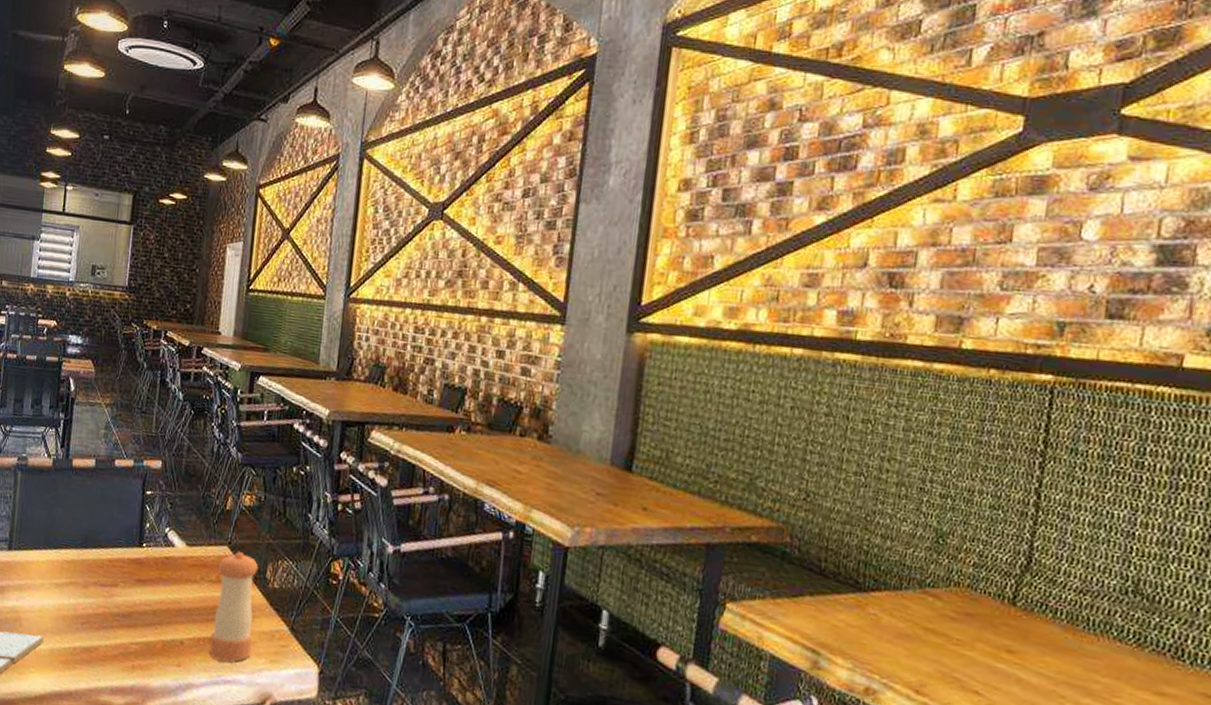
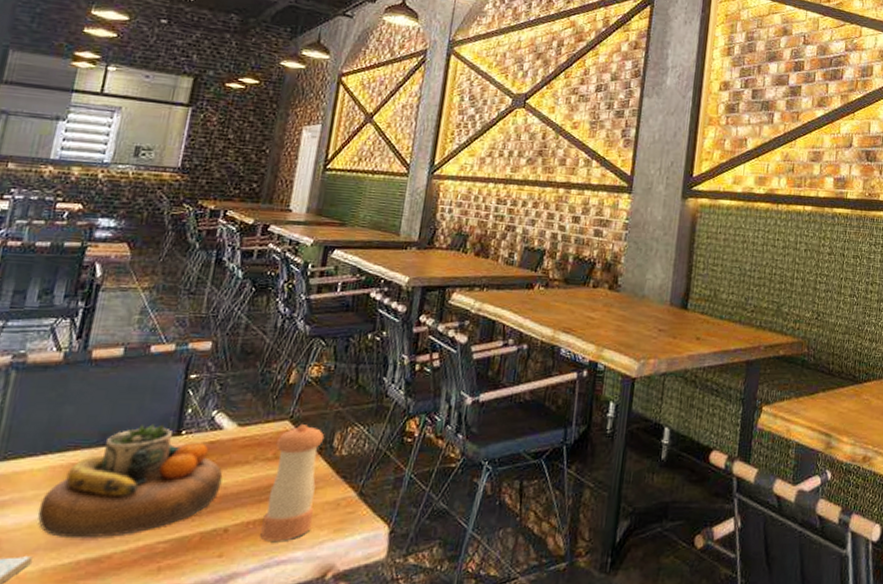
decorative bowl: none [44,532,177,631] -> present [37,423,223,539]

